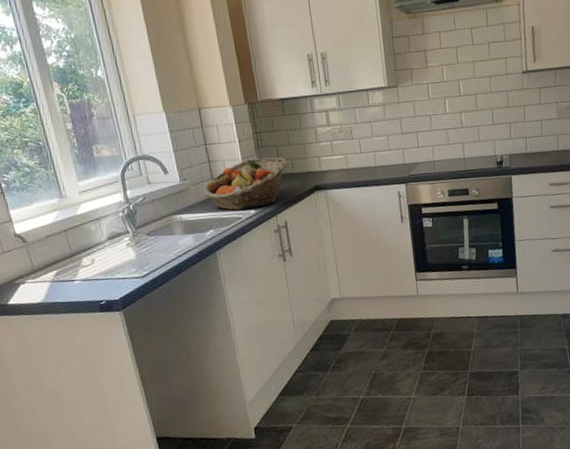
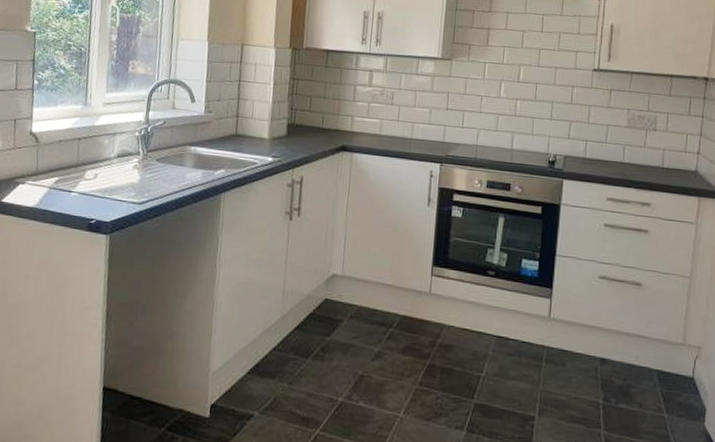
fruit basket: present [202,157,287,210] -> none [224,104,318,156]

